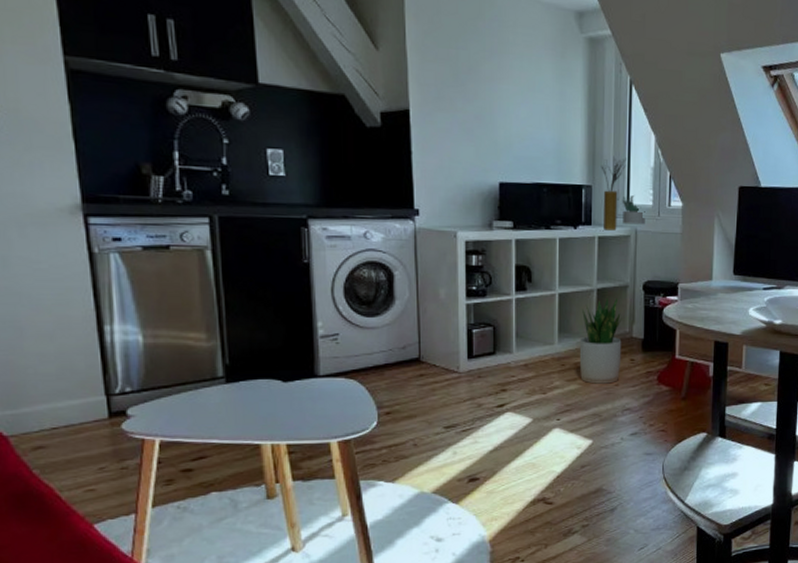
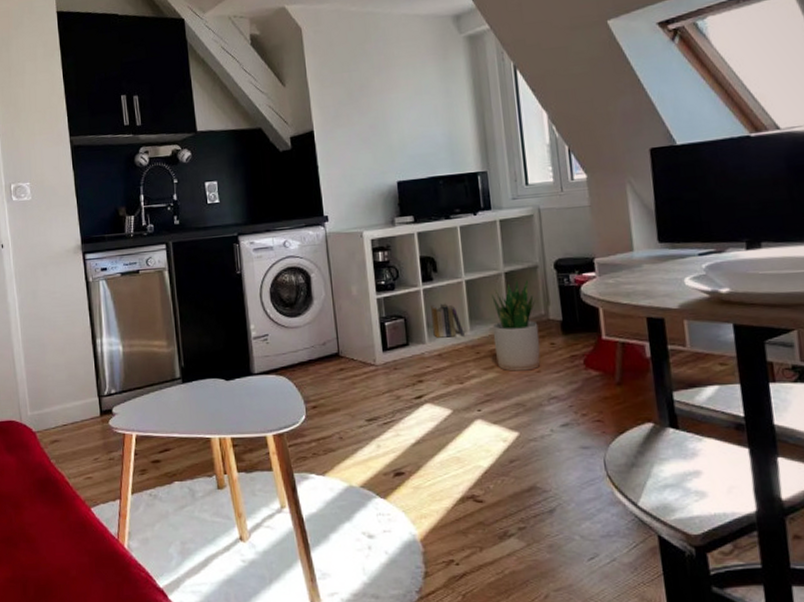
books: none [522,314,552,348] -> present [431,303,465,338]
vase: present [601,155,626,231] -> none [494,139,520,213]
succulent plant: present [622,195,645,225] -> none [520,175,548,204]

